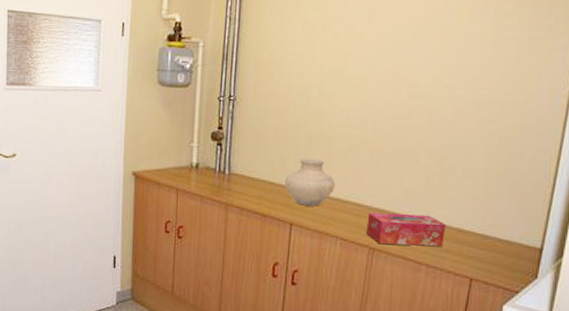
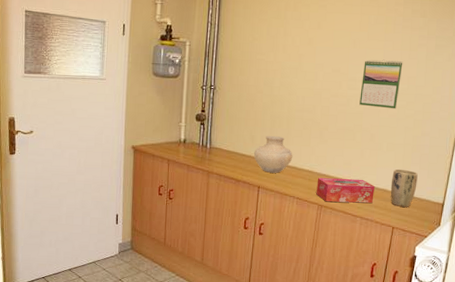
calendar: none [424,58,484,123] -> present [359,59,403,109]
plant pot: none [467,201,505,253] -> present [390,168,418,207]

